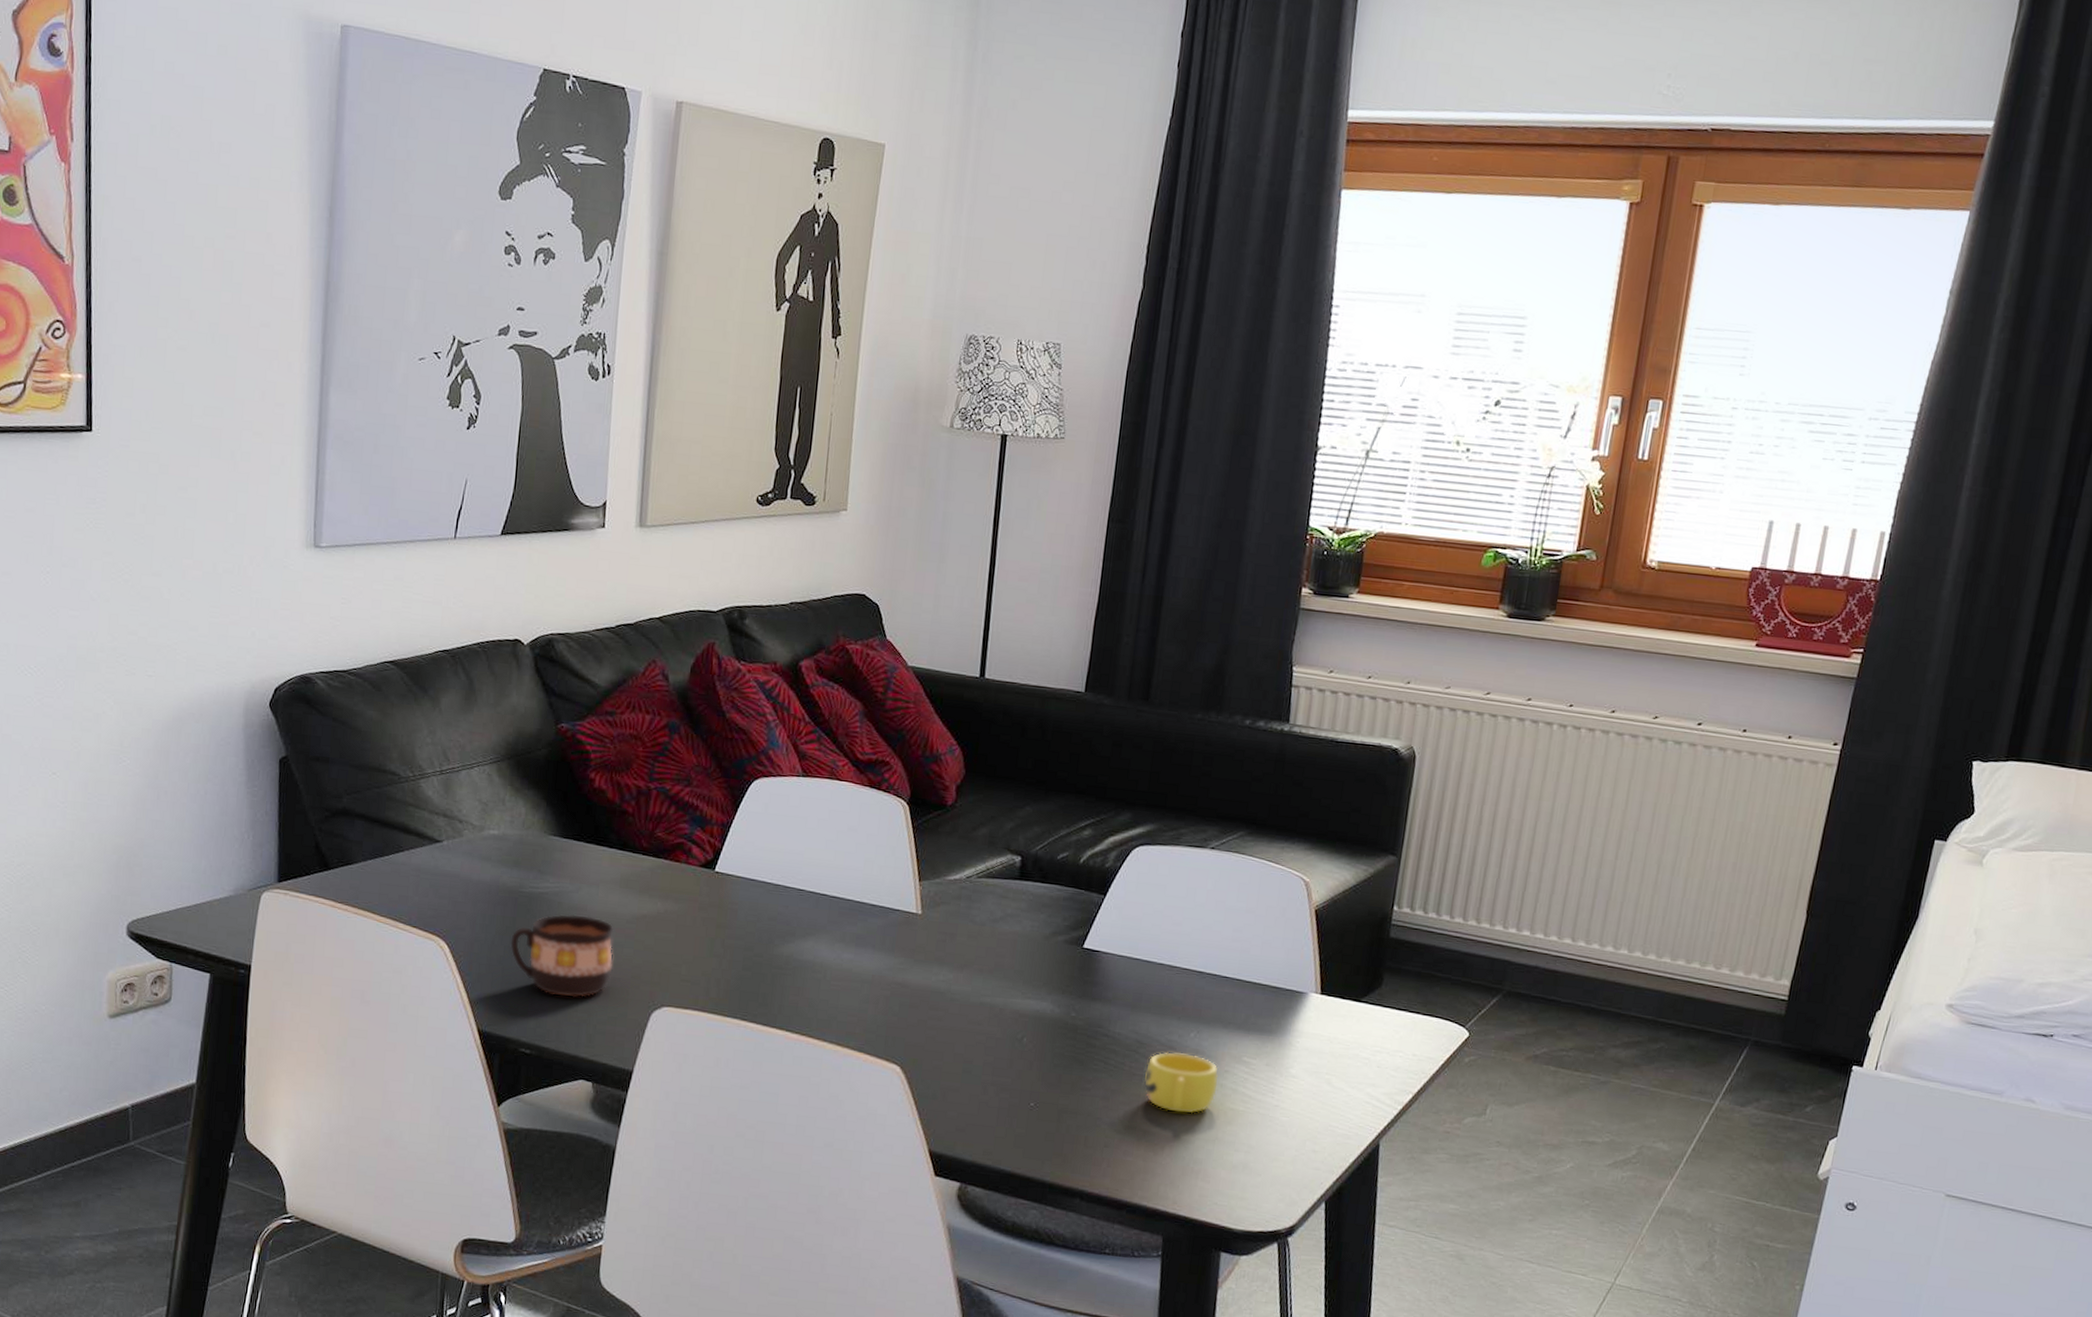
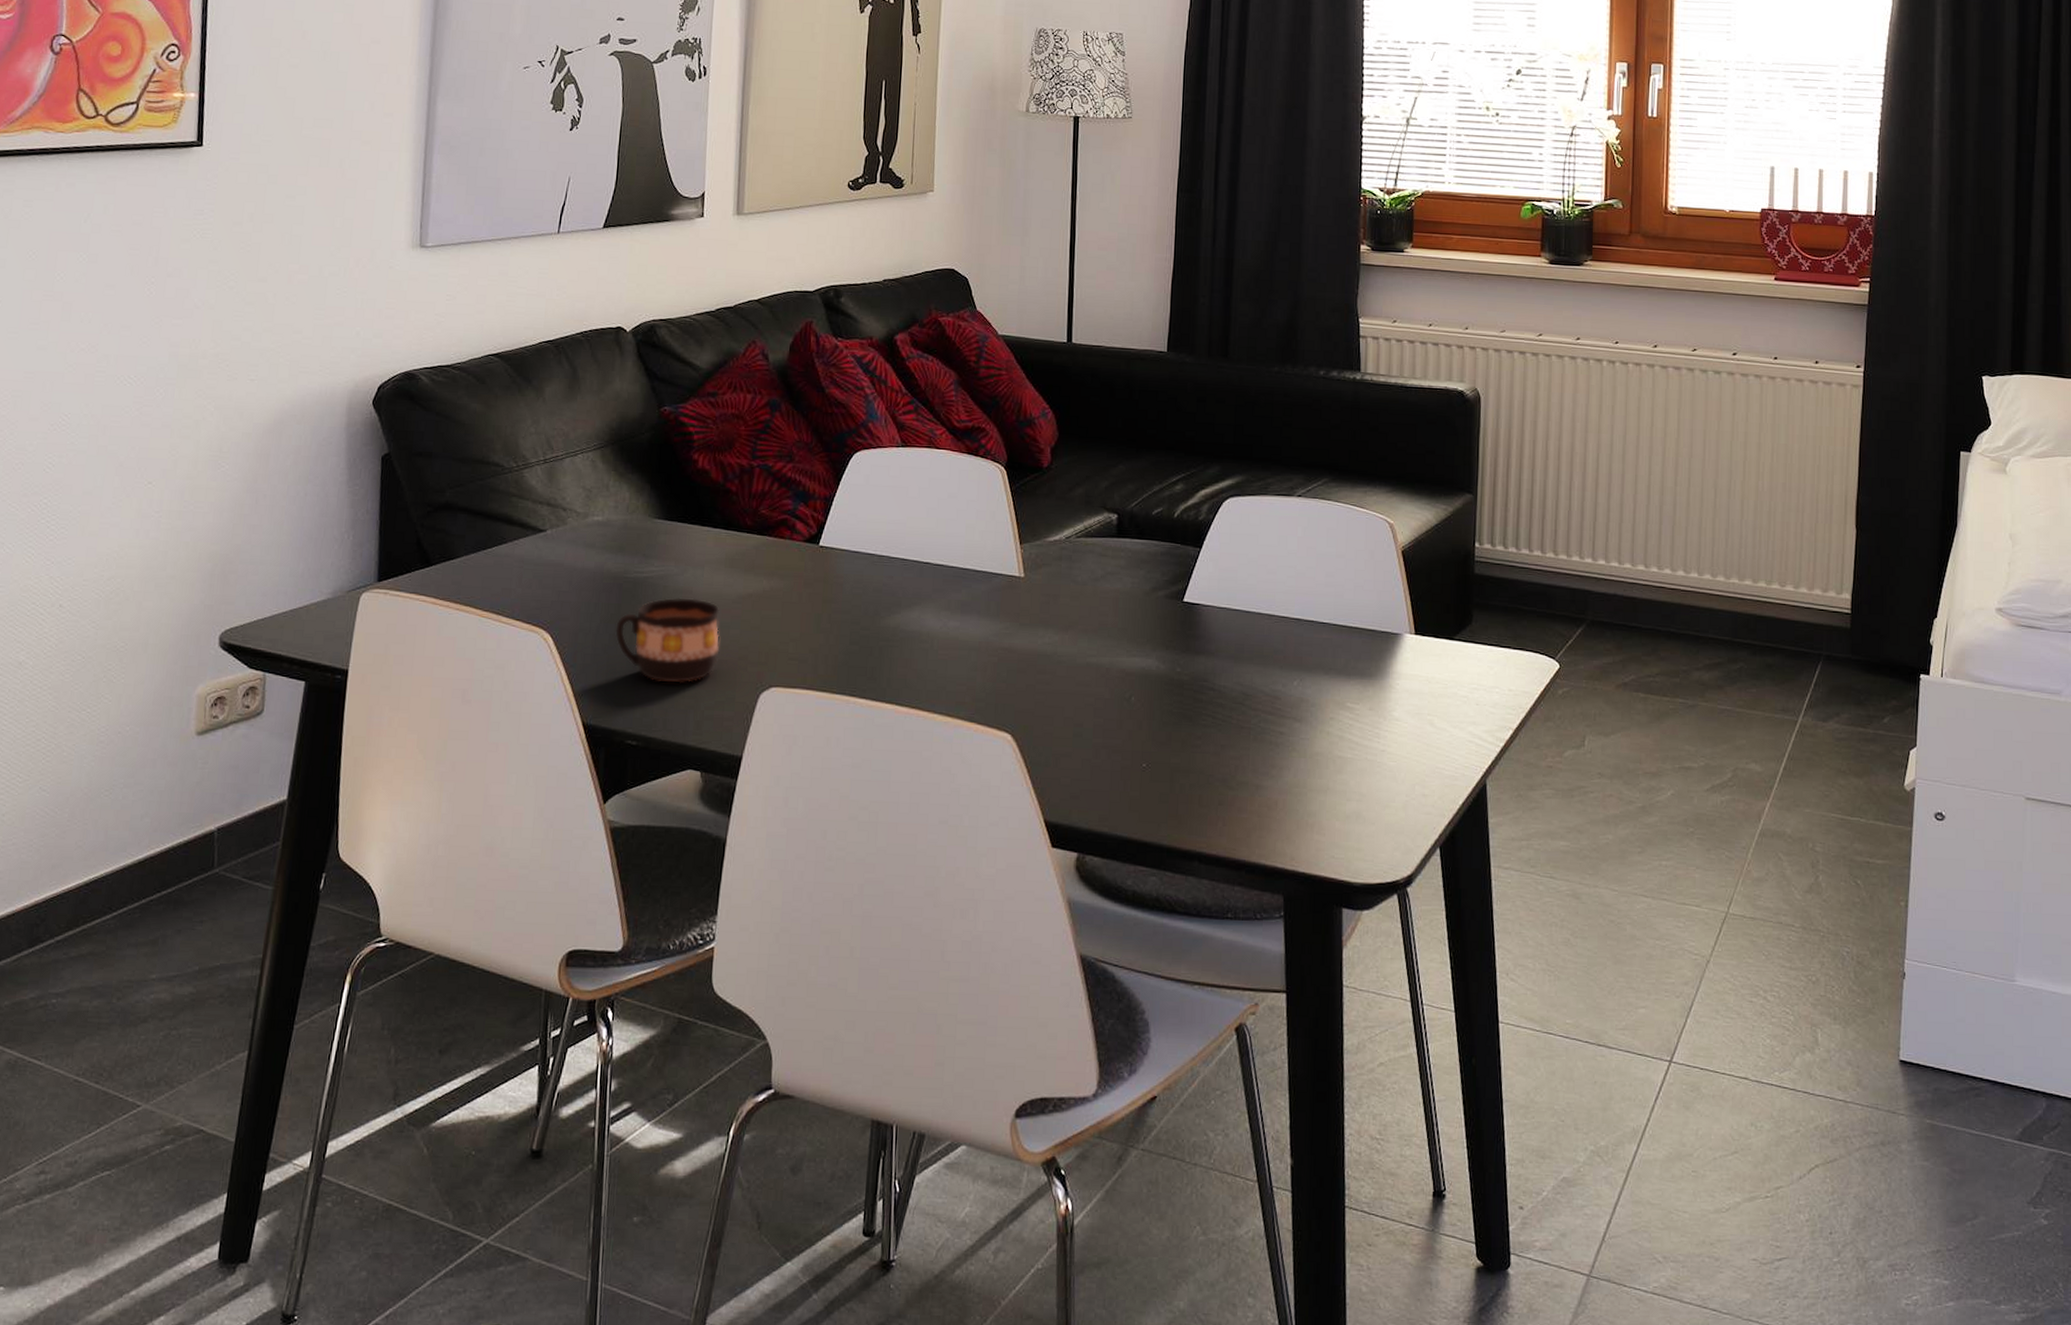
cup: present [1144,1052,1219,1114] -> none [1253,702,1325,765]

